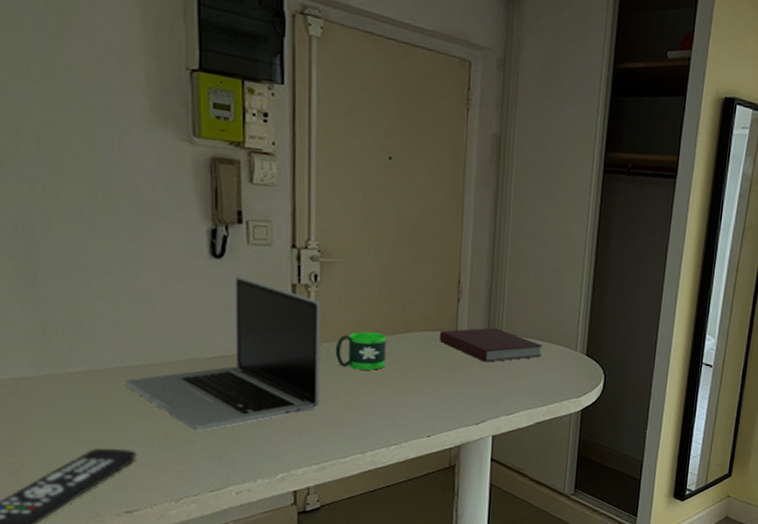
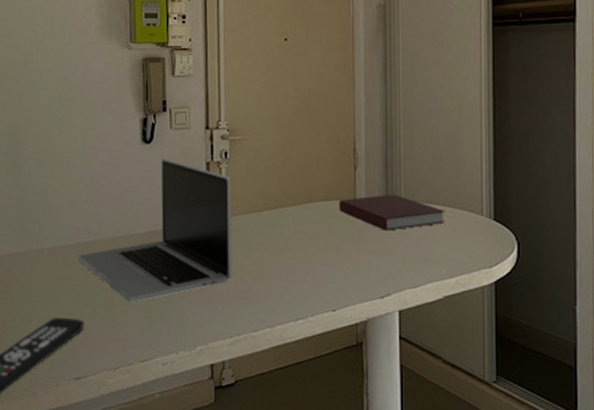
mug: present [335,331,387,370] -> none [244,204,290,242]

